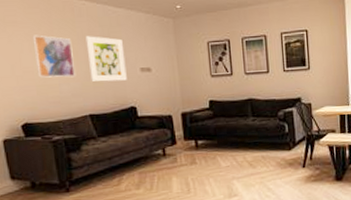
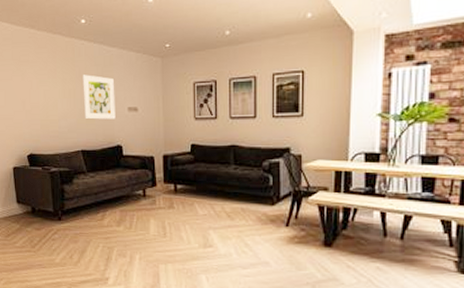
wall art: present [32,35,76,78] -> none [40,73,73,114]

